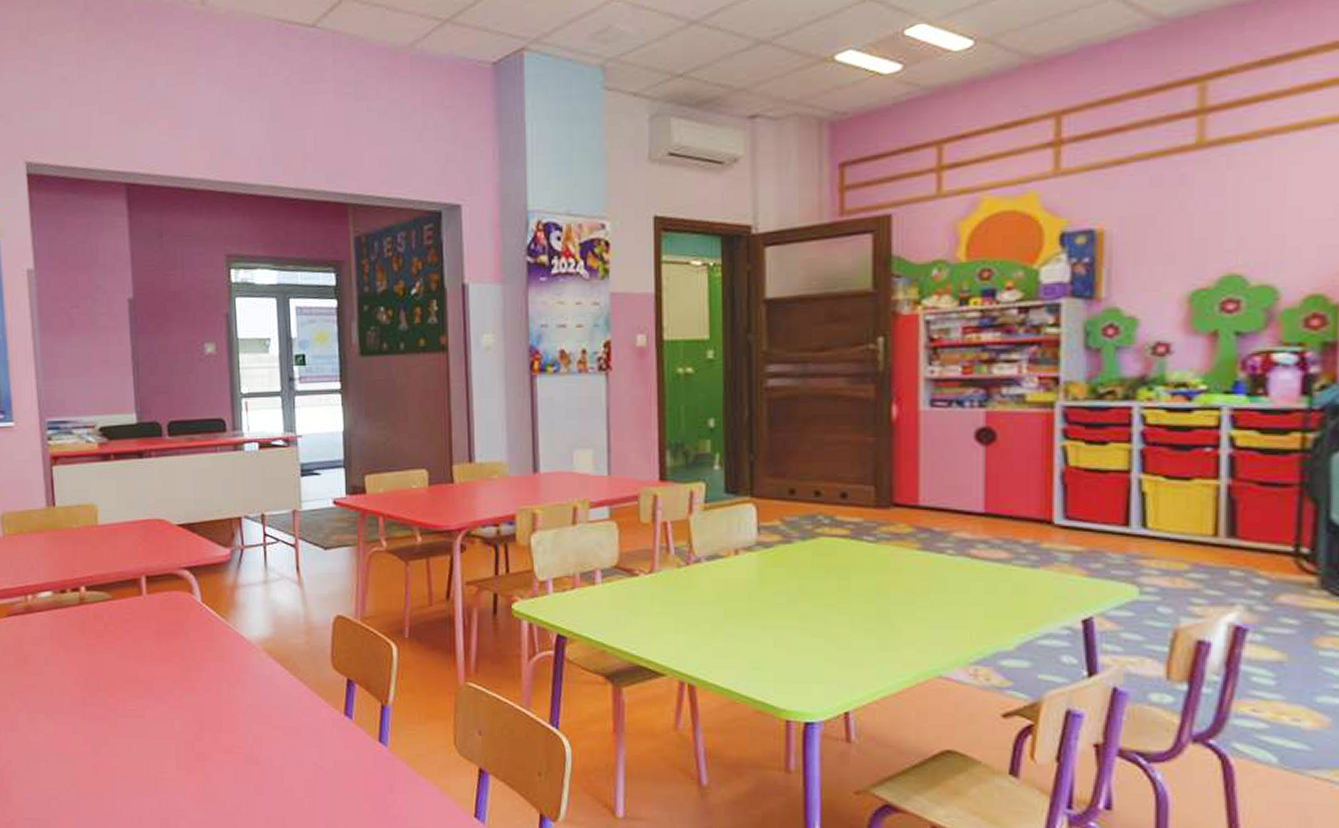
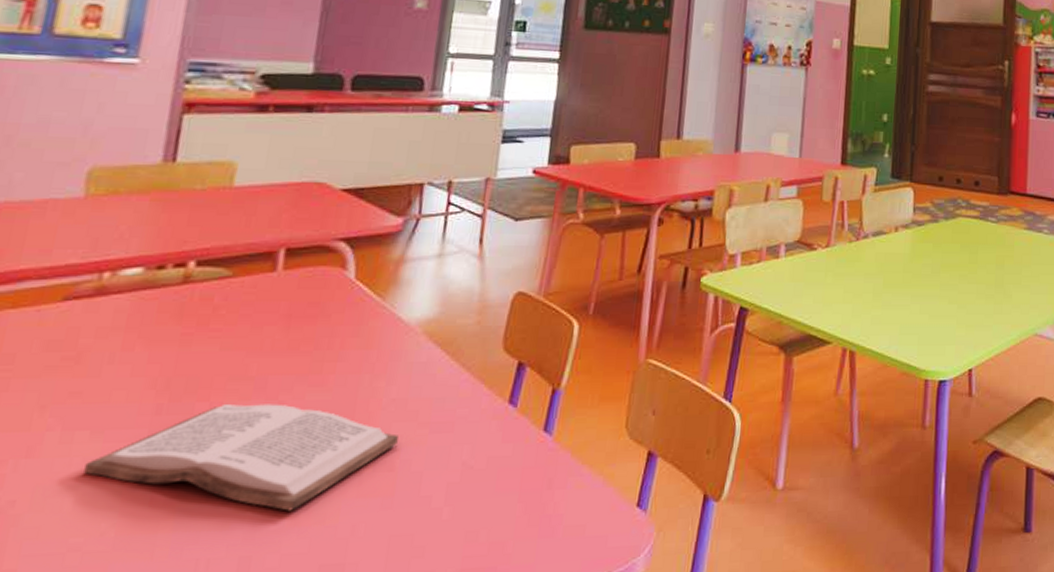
book: none [47,700,259,788] -> present [84,403,399,511]

